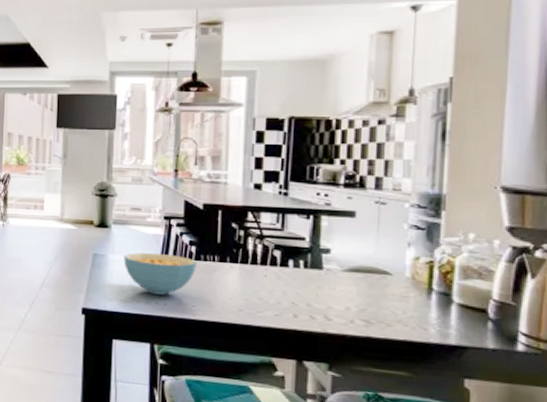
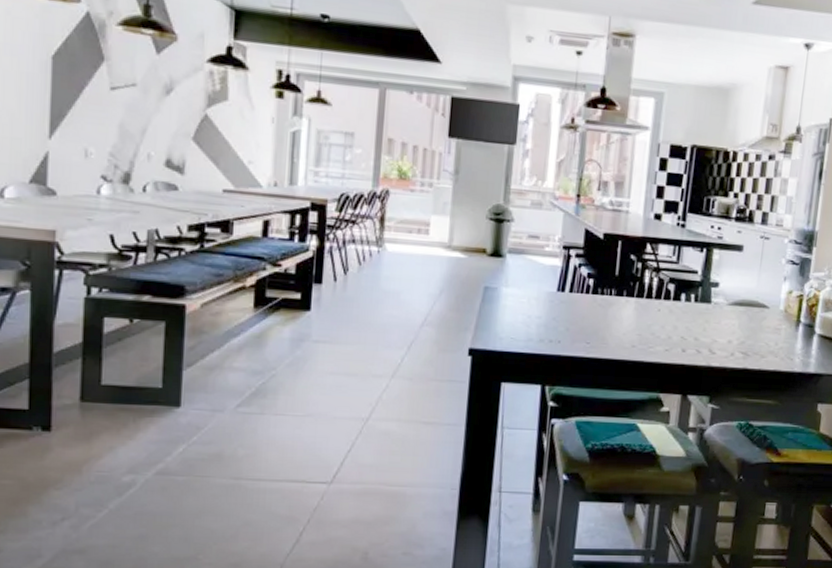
cereal bowl: present [123,253,197,295] -> none [517,285,594,332]

